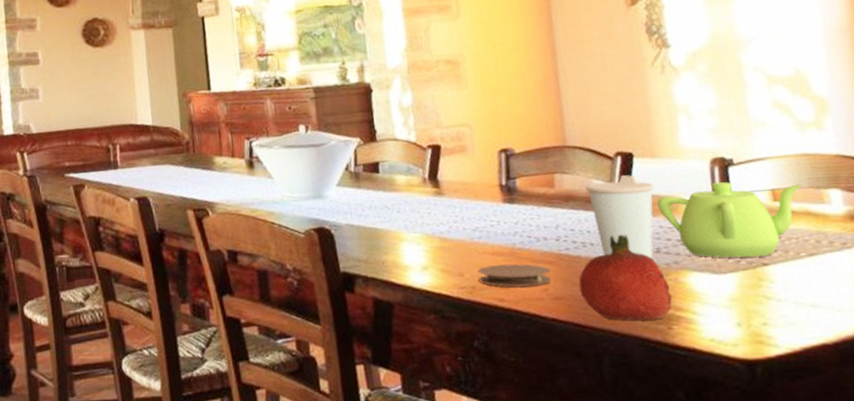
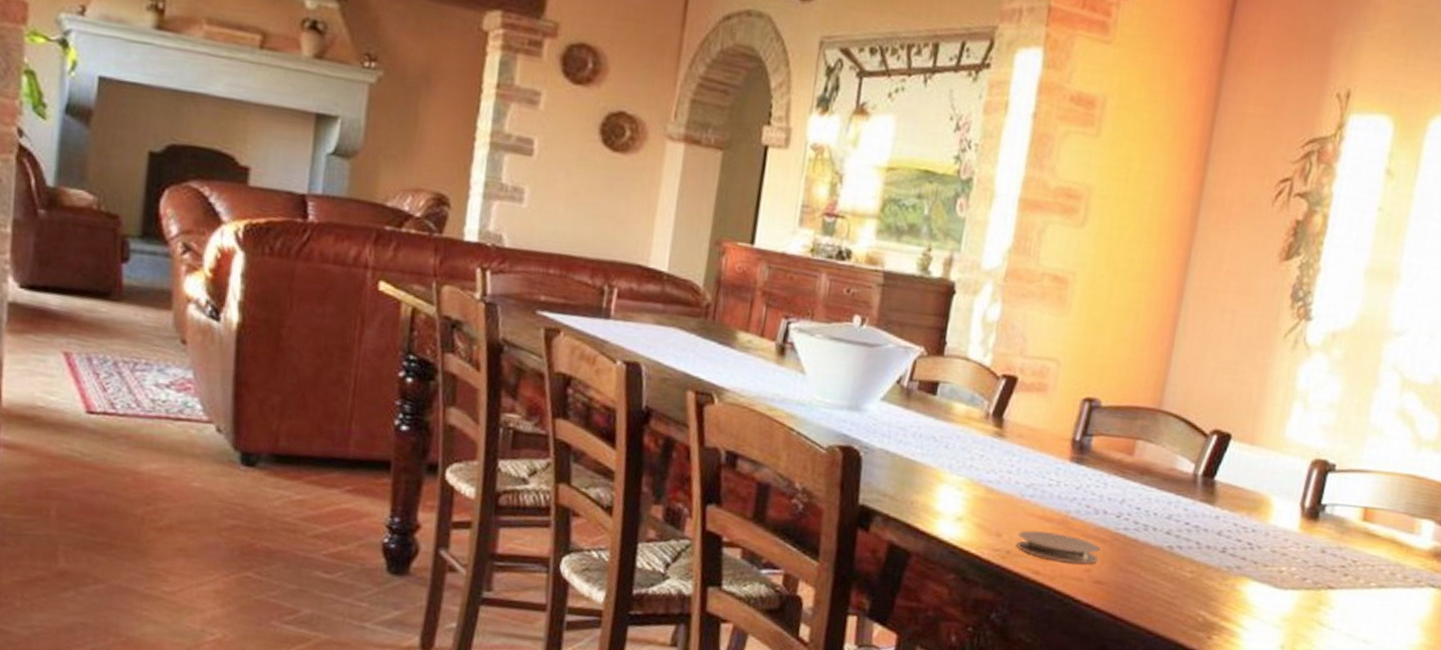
fruit: present [578,234,672,321] -> none [1125,523,1224,626]
cup: present [585,175,654,259] -> none [1163,458,1243,558]
teapot: present [657,181,803,258] -> none [1239,486,1399,579]

